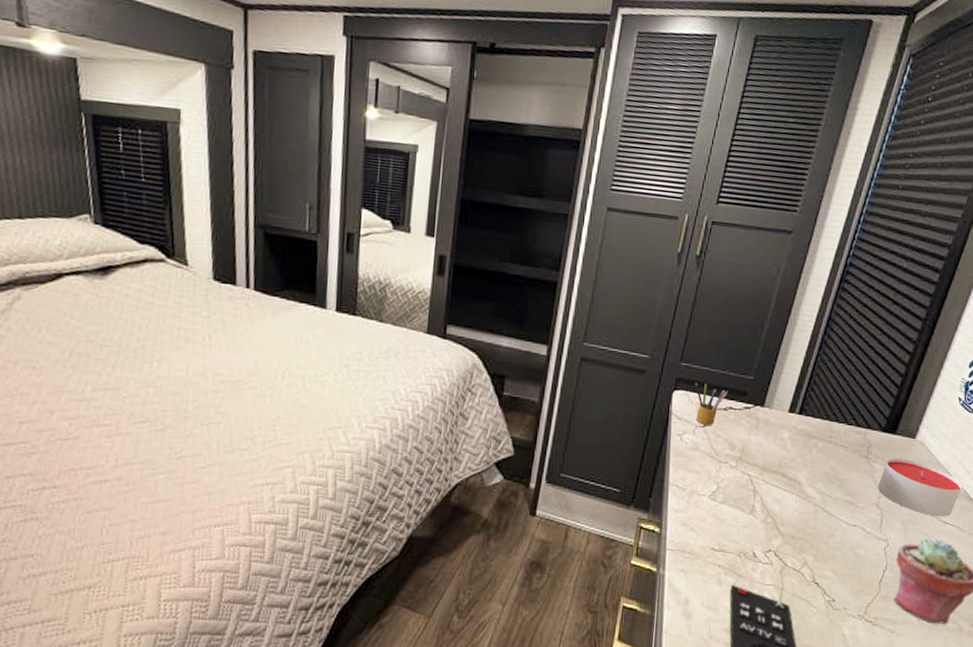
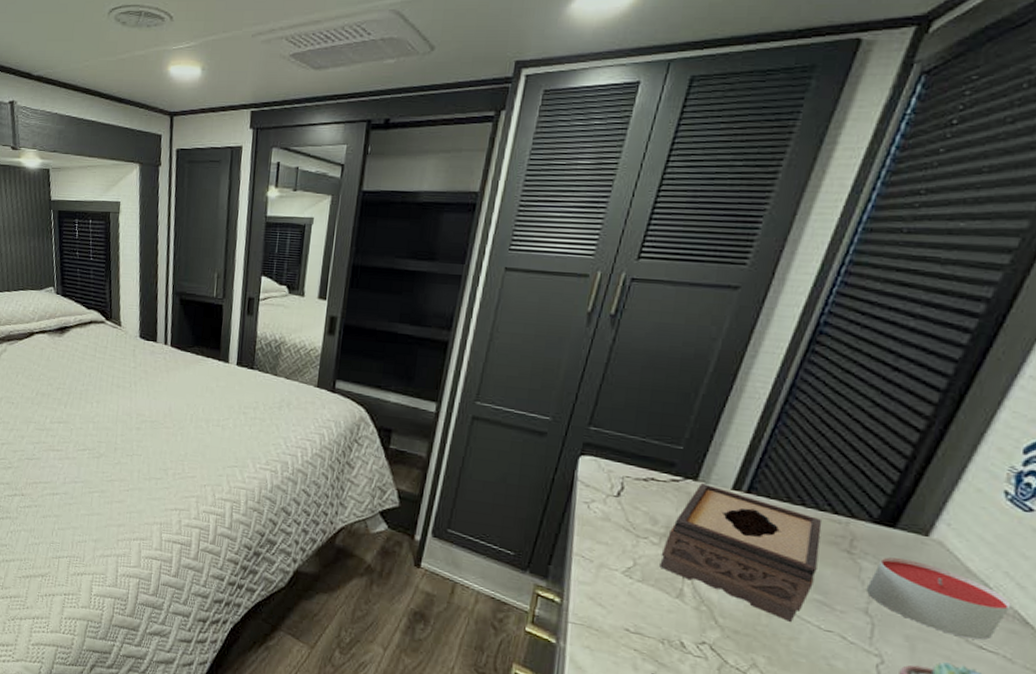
pencil box: present [695,383,728,425] -> none [606,449,650,496]
tissue box: none [737,408,850,522] -> present [659,482,823,622]

